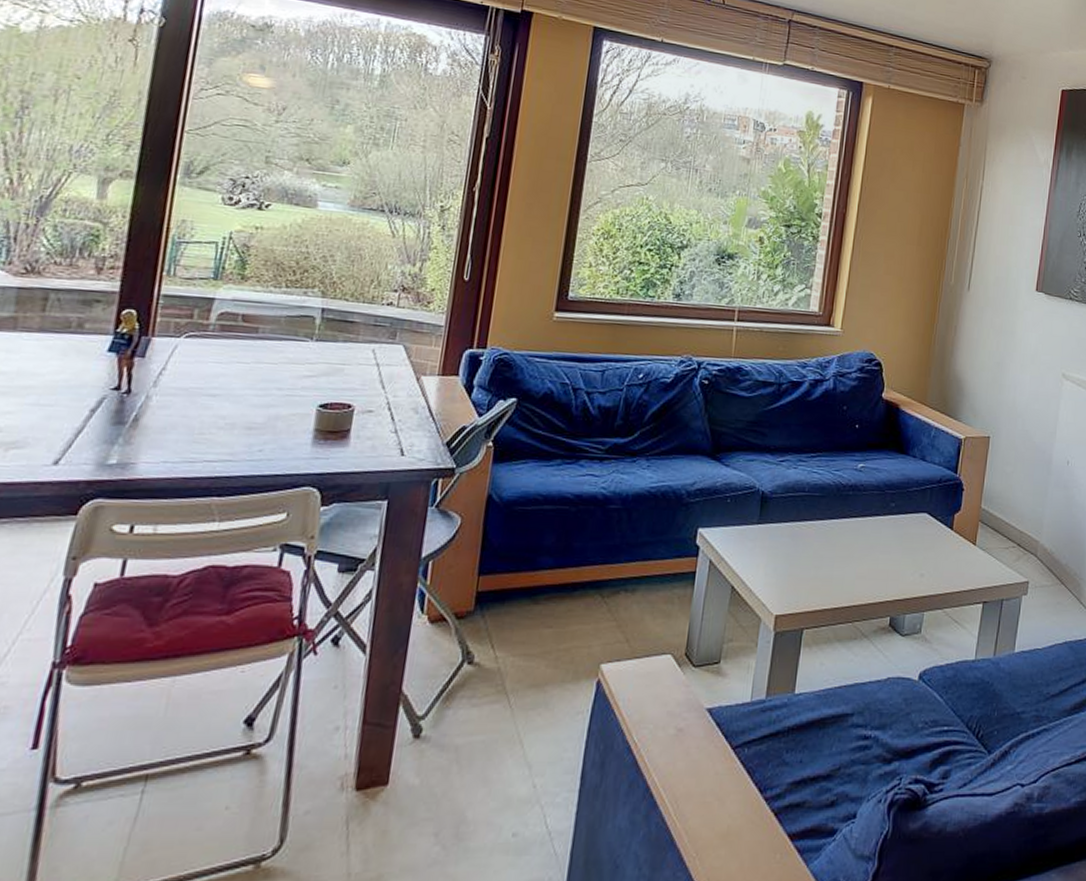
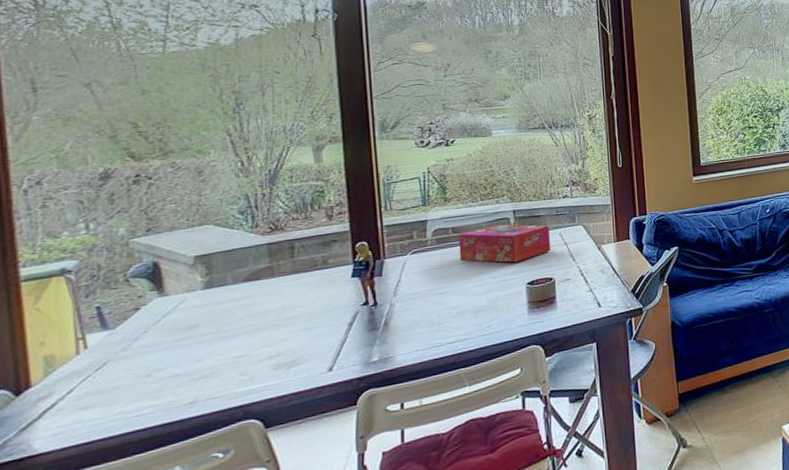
tissue box: none [243,322,362,376] -> present [459,224,551,263]

